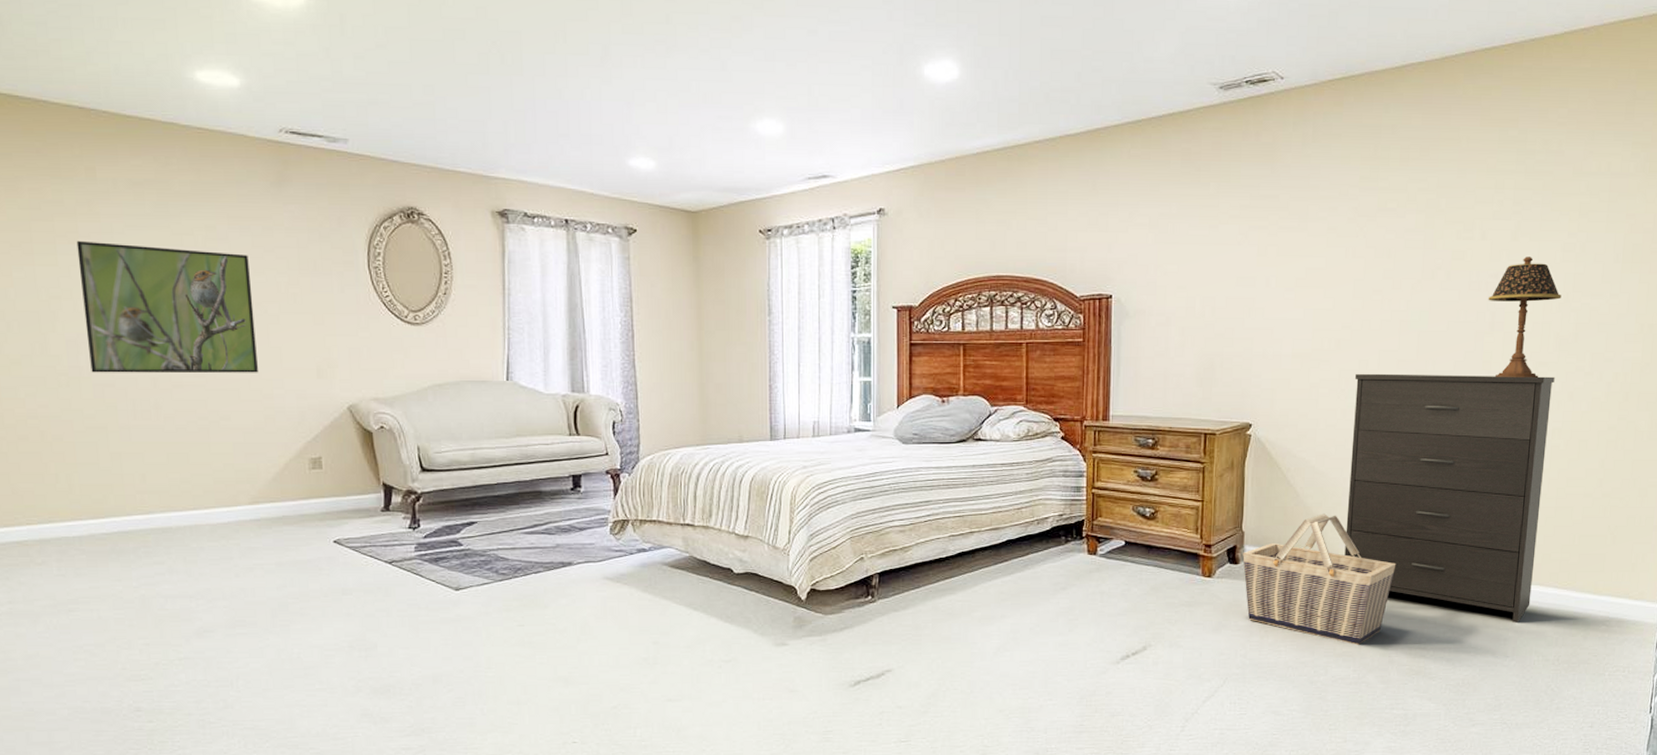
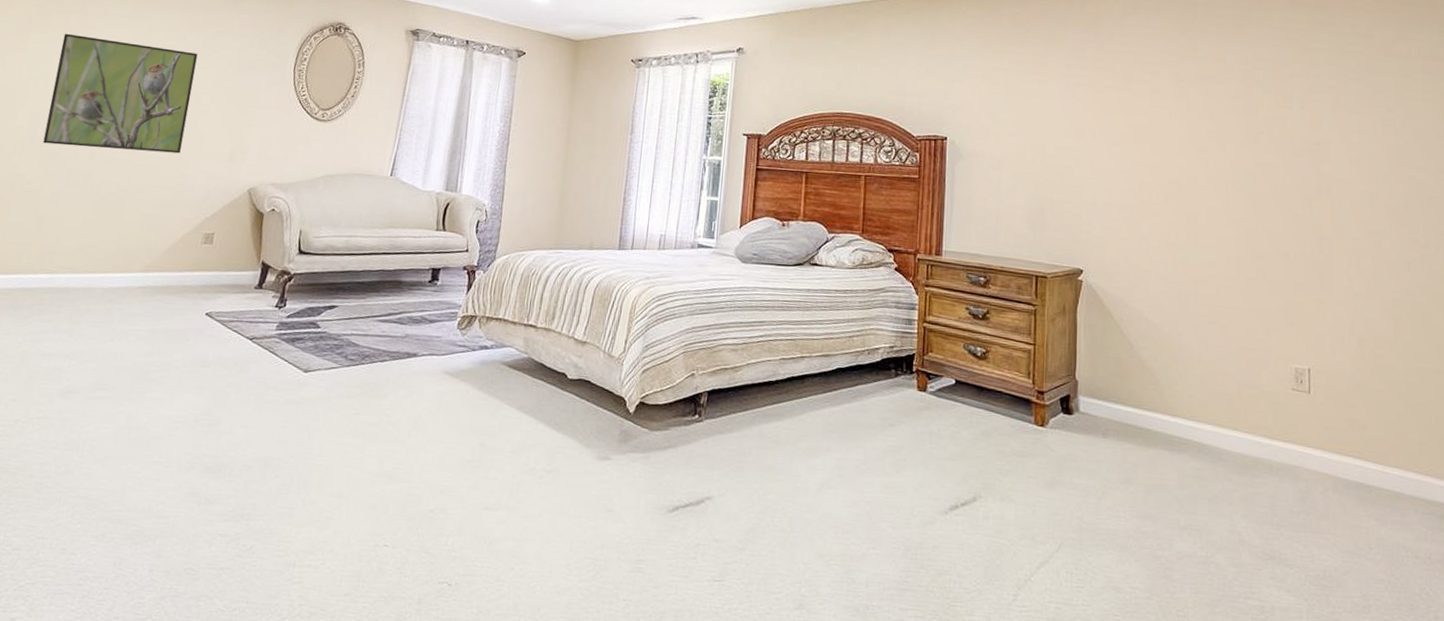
basket: present [1243,514,1396,645] -> none [1077,368,1240,518]
dresser: present [1344,373,1555,624] -> none [1184,228,1391,511]
table lamp: present [1488,256,1562,377] -> none [1313,128,1387,246]

